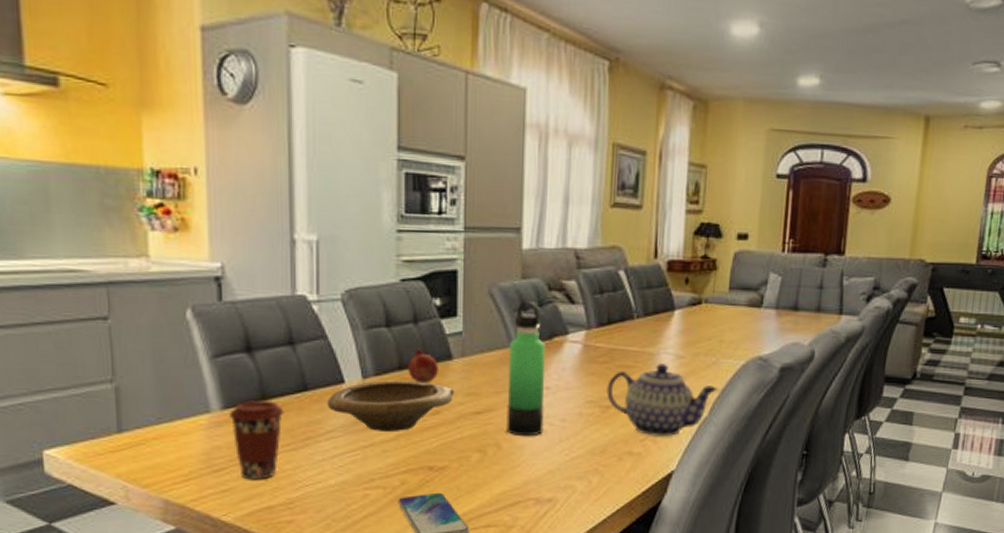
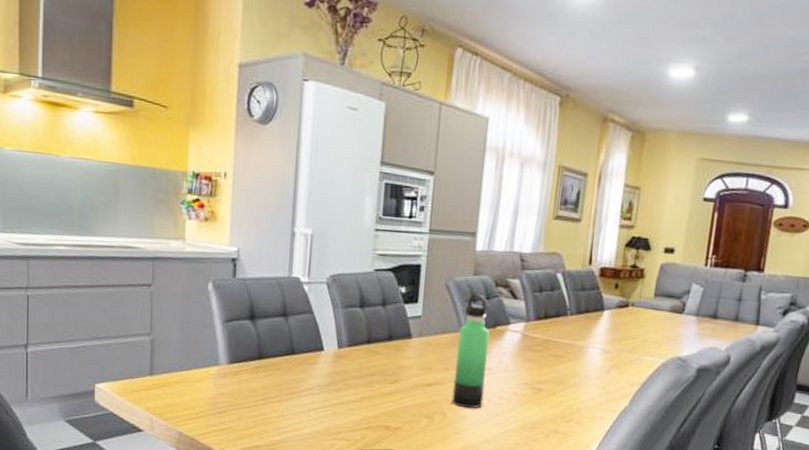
coffee cup: present [229,401,285,480] -> none [233,358,275,423]
bowl: present [327,380,453,431] -> none [309,351,410,394]
fruit: present [408,348,438,383] -> none [375,327,400,357]
teapot: present [607,362,718,436] -> none [539,355,639,420]

